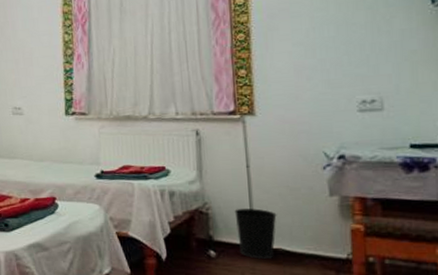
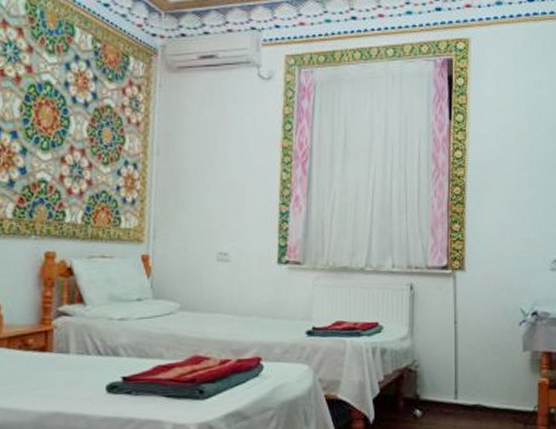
wastebasket: present [234,208,277,259] -> none [441,365,478,416]

